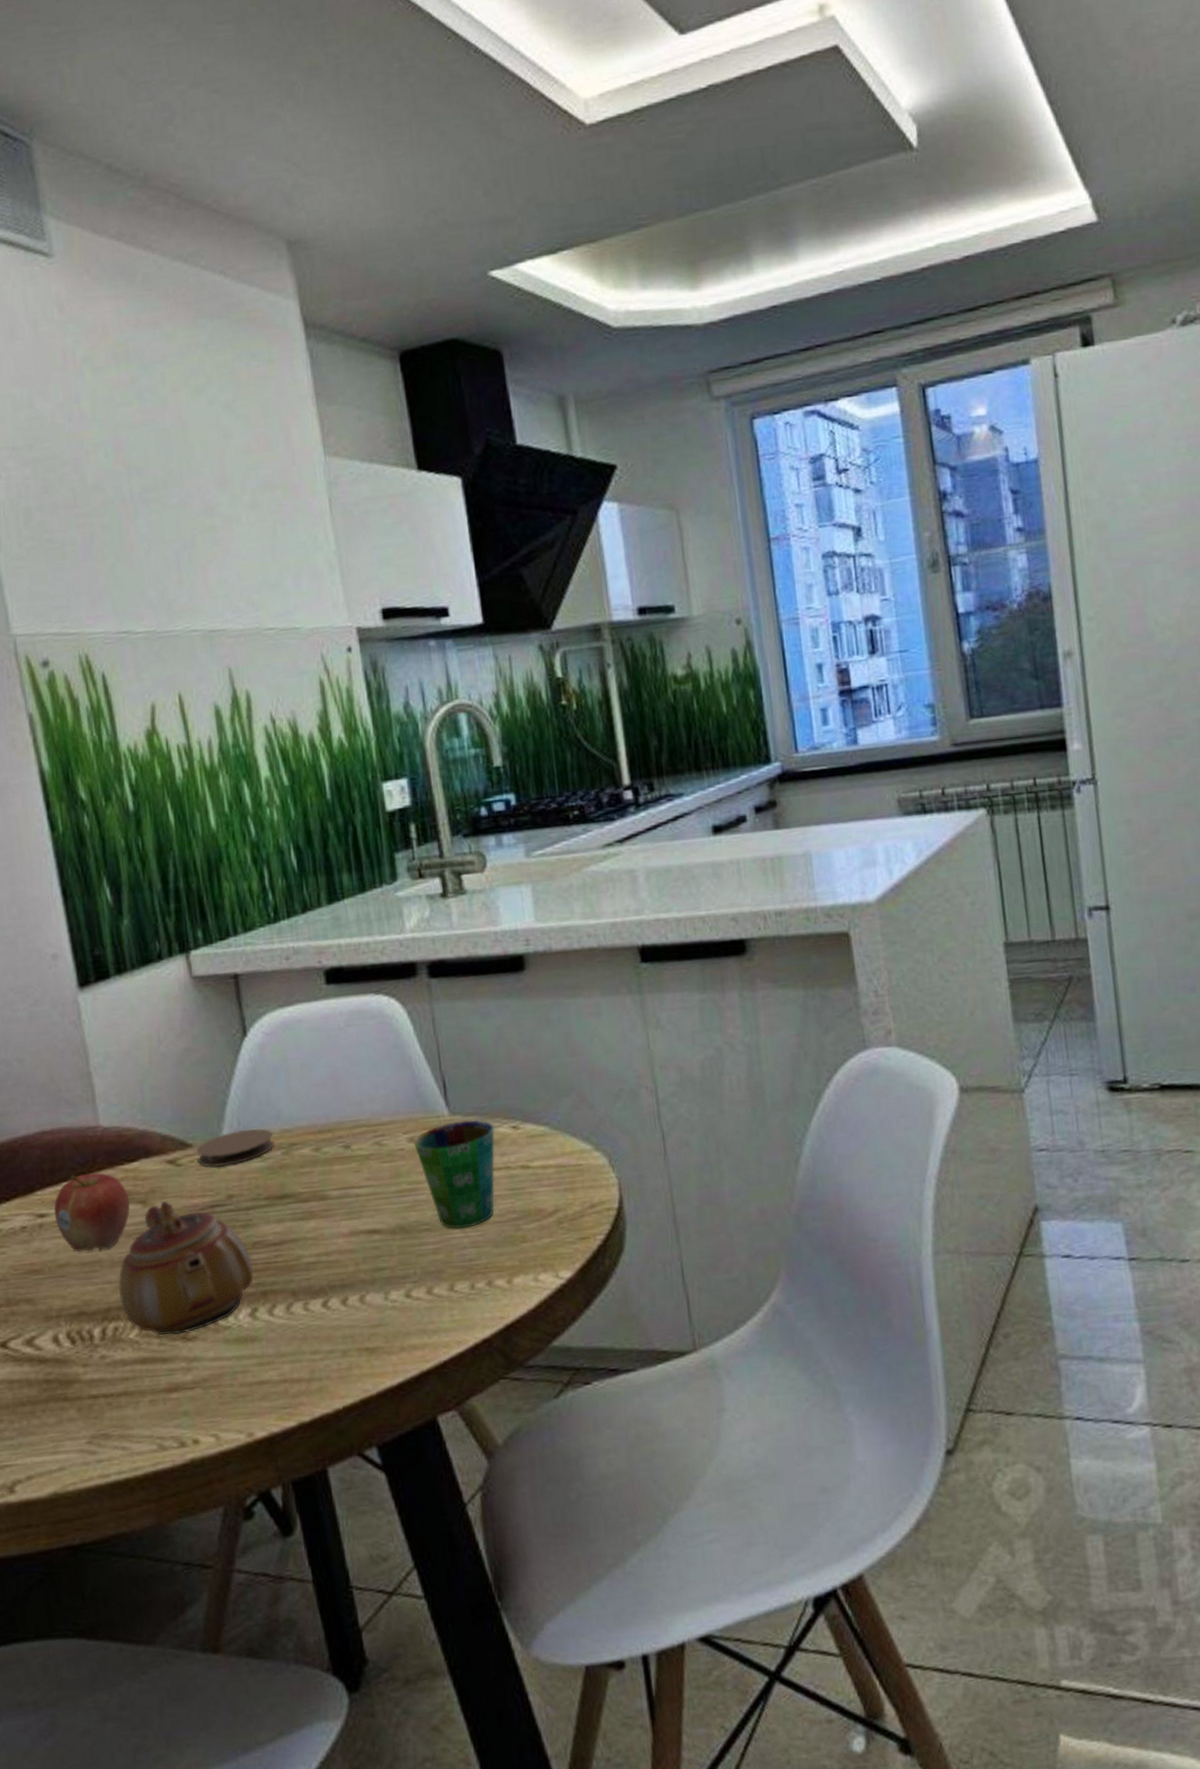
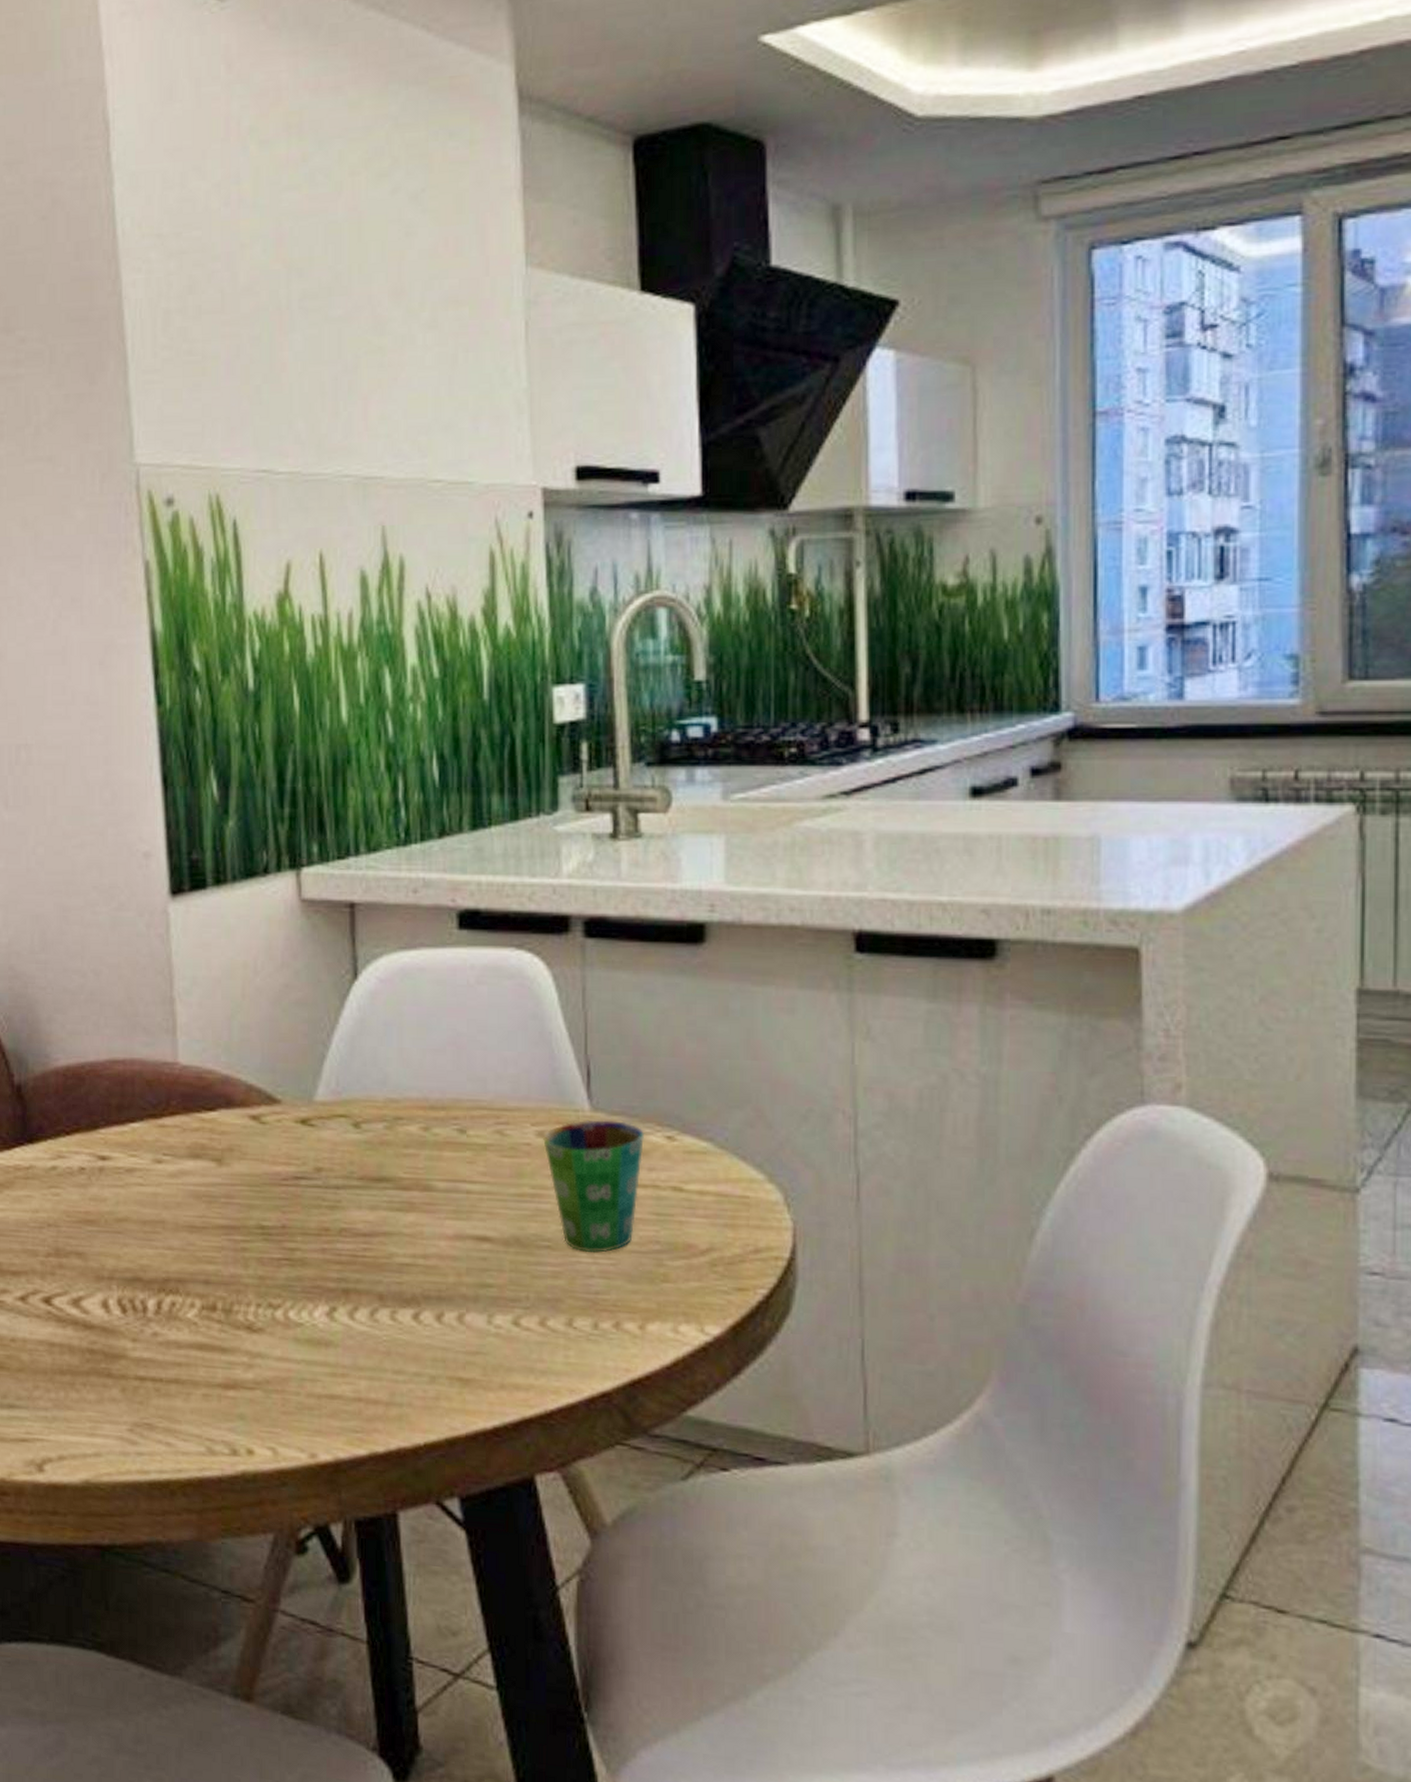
fruit: present [54,1173,130,1252] -> none [117,1115,203,1209]
teapot: present [118,1200,254,1336] -> none [180,1162,337,1323]
coaster: present [196,1128,275,1167] -> none [285,1092,378,1133]

